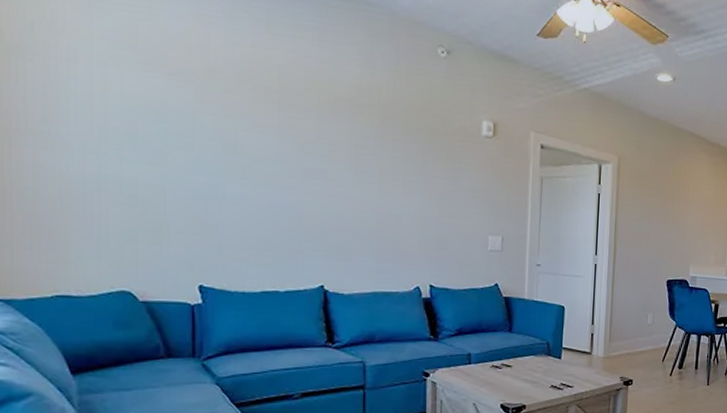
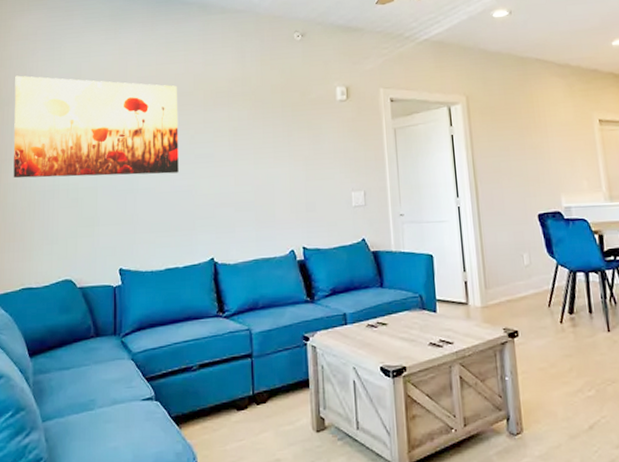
wall art: none [26,15,283,186] -> present [13,75,179,179]

